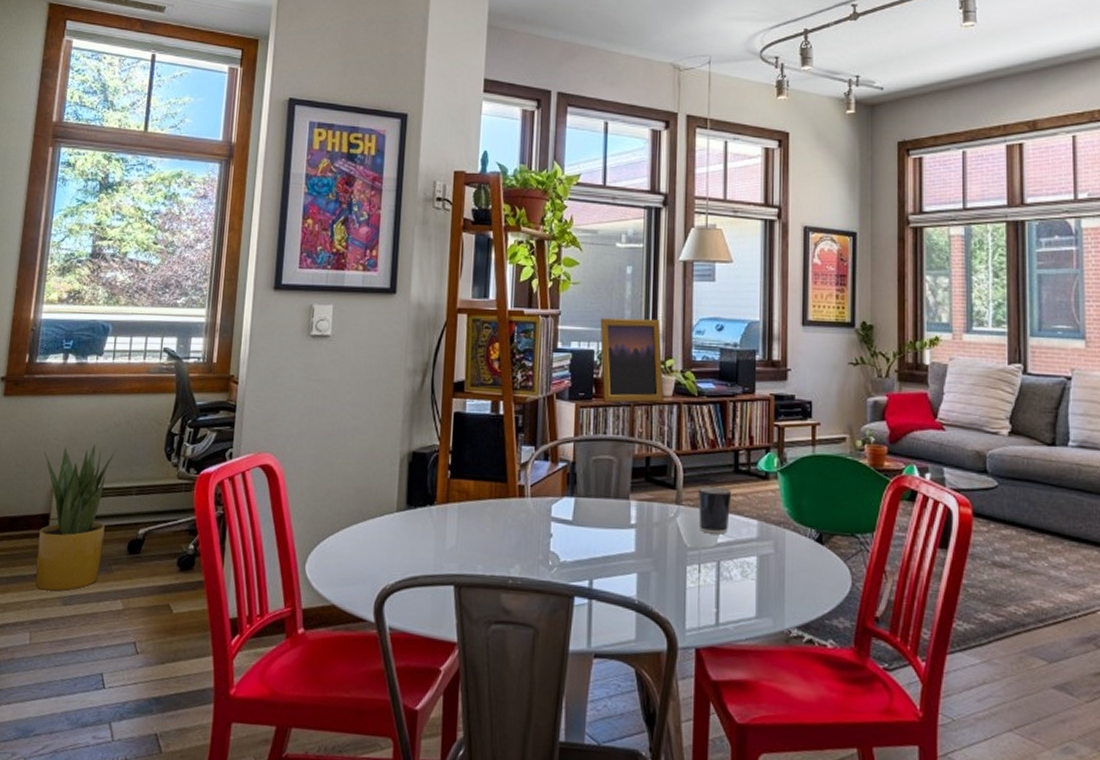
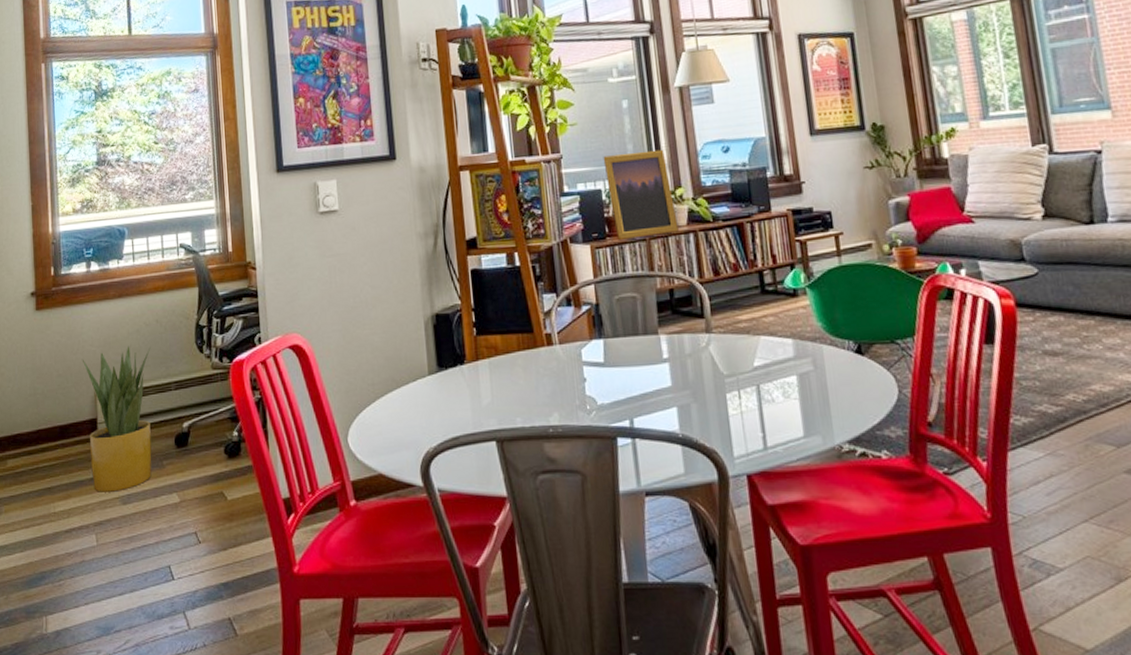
mug: present [697,486,732,534] -> none [726,310,764,359]

